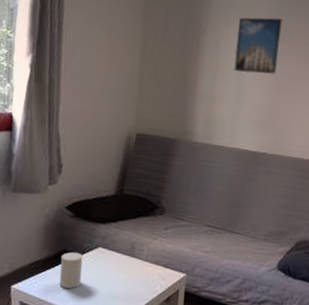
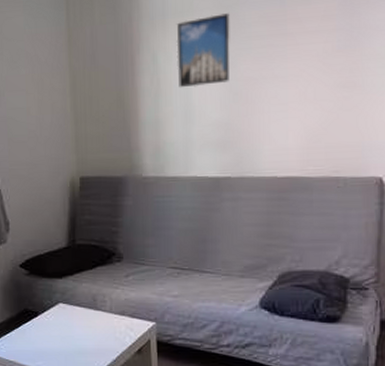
cup: present [59,252,83,289] -> none [23,310,47,348]

